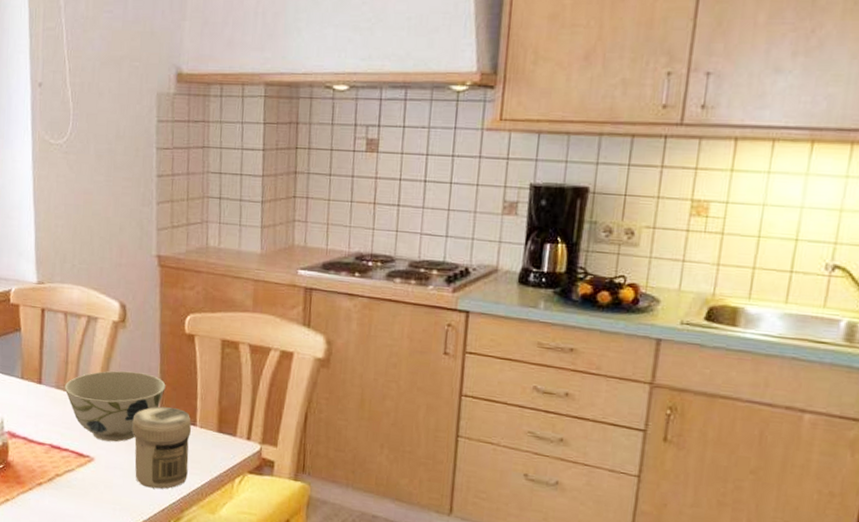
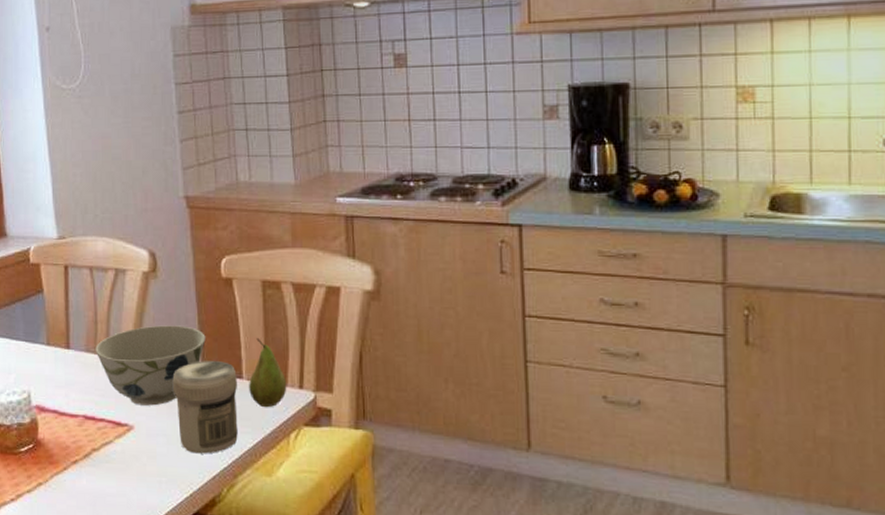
fruit: none [201,390,236,454] -> present [249,337,287,408]

